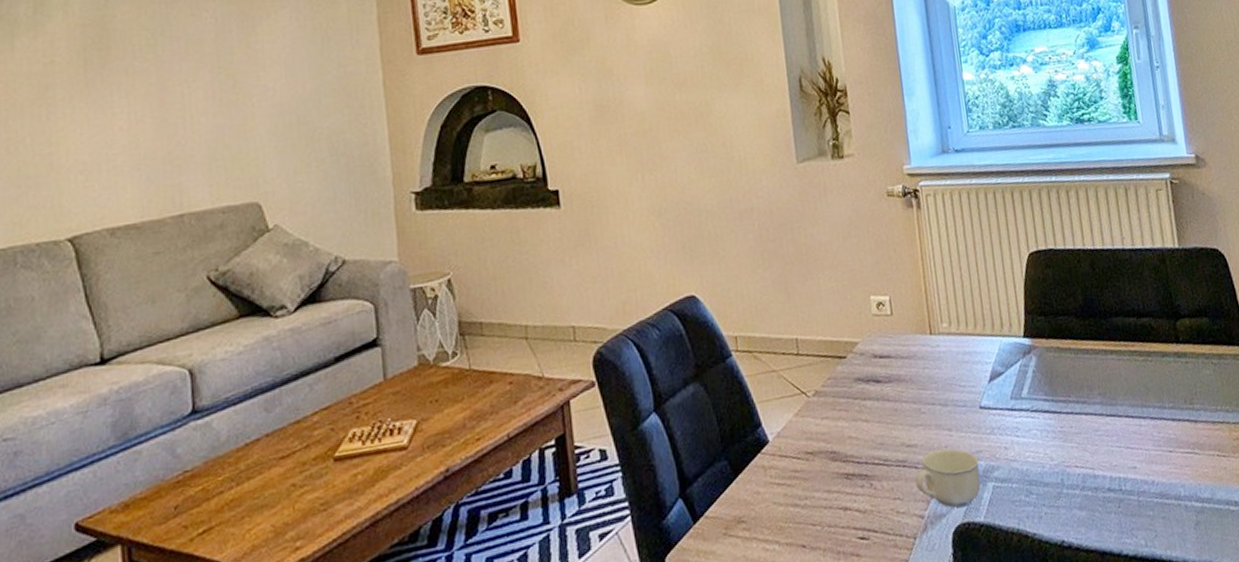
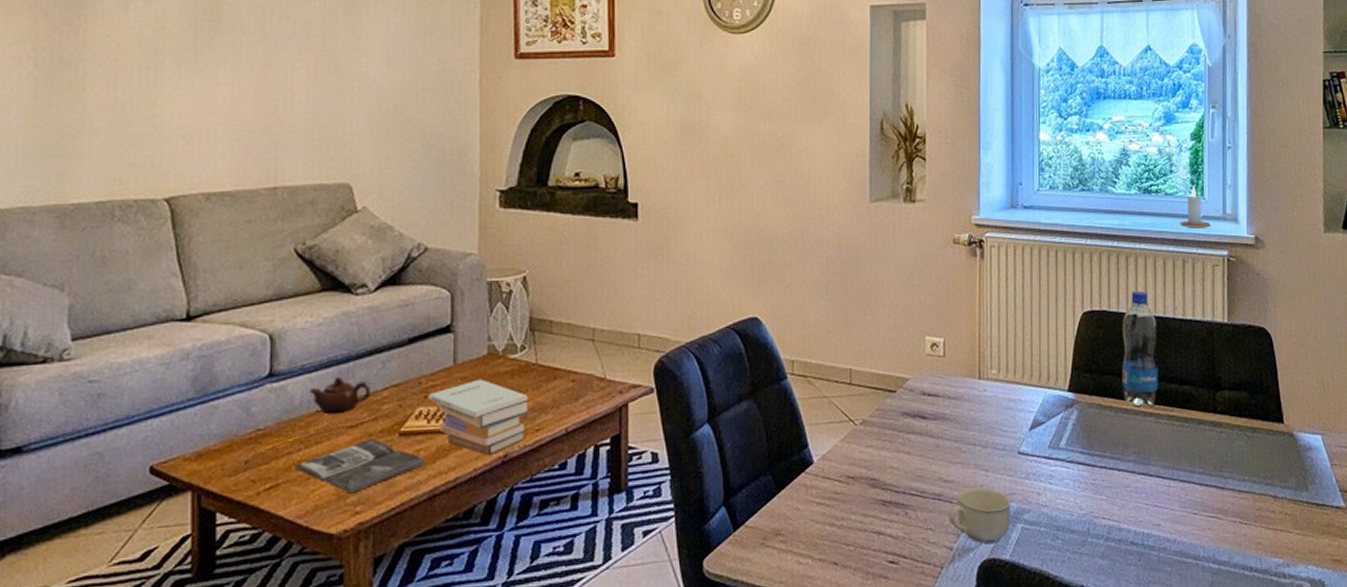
magazine: none [227,467,364,529] -> present [295,439,425,494]
teapot: none [235,405,301,447] -> present [308,376,371,414]
books: none [360,391,467,472] -> present [428,379,529,455]
bottle: none [1070,224,1117,346] -> present [1121,290,1159,408]
candle: none [1117,110,1149,154] -> present [1180,186,1211,229]

